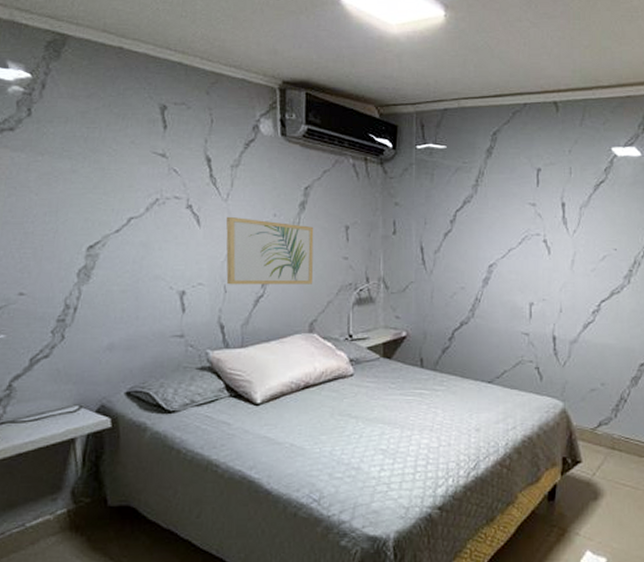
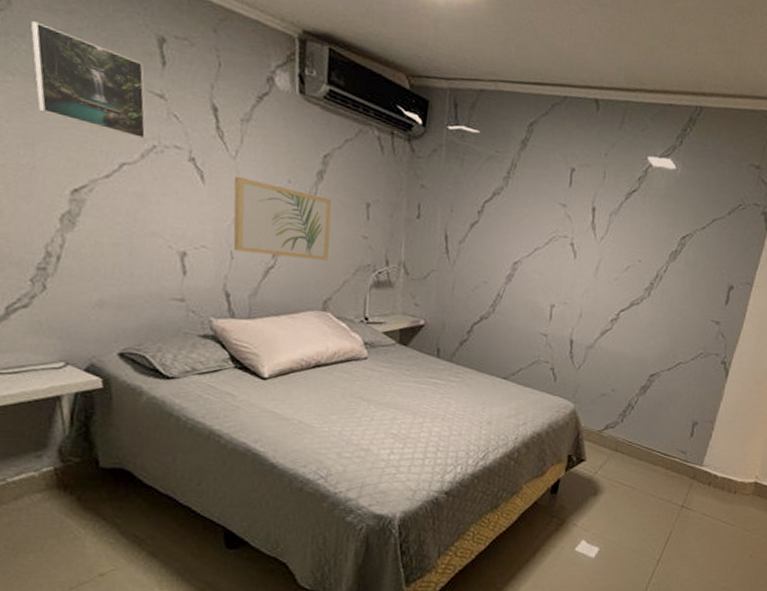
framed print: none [58,108,151,194] -> present [31,21,146,139]

